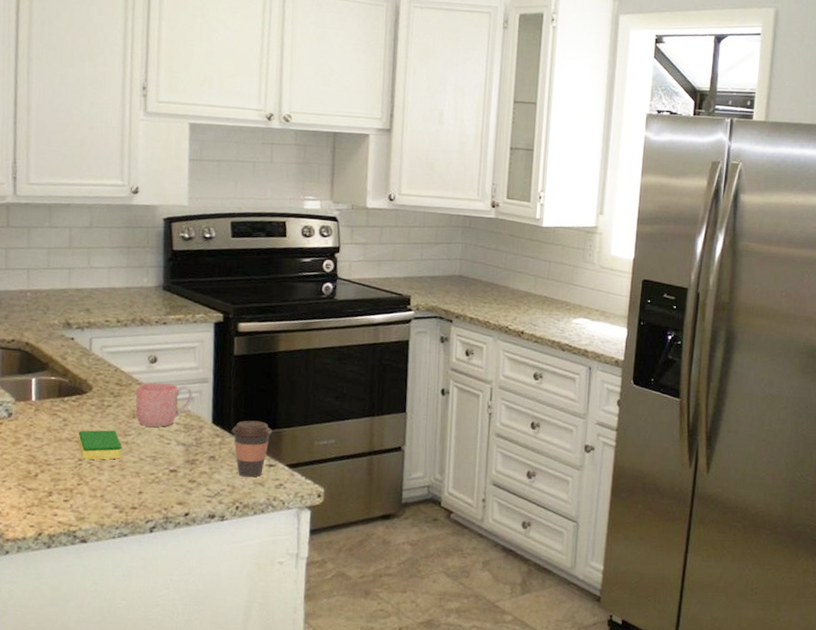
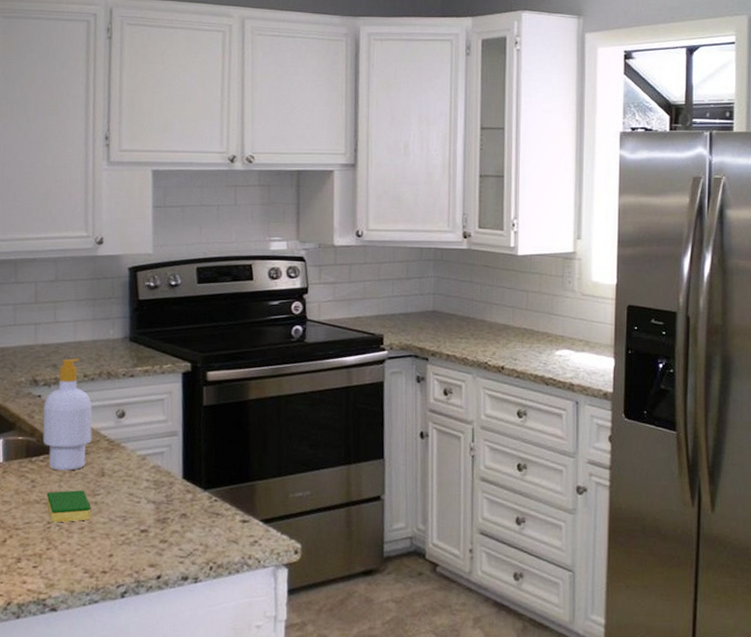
soap bottle: none [75,303,125,412] -> present [43,358,92,471]
mug: present [135,382,193,427] -> none [104,438,162,485]
coffee cup: present [231,420,273,478] -> none [202,474,246,535]

